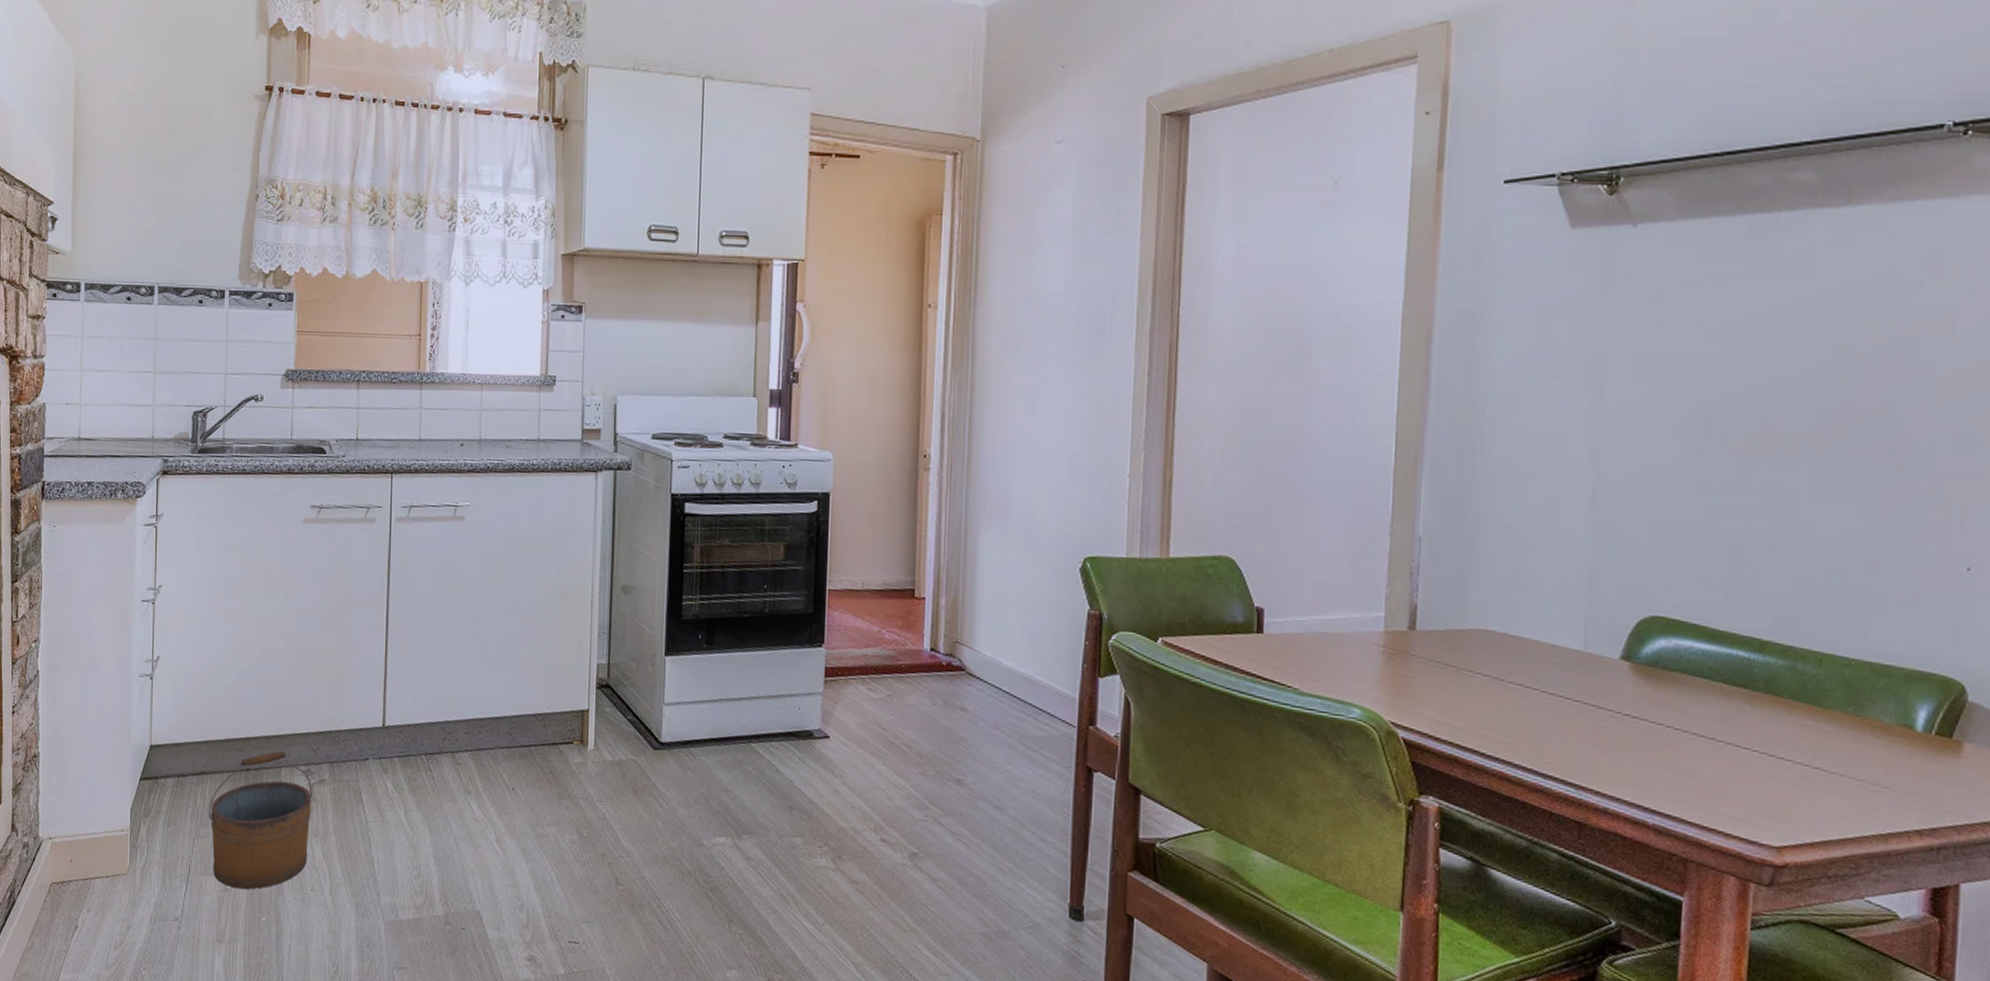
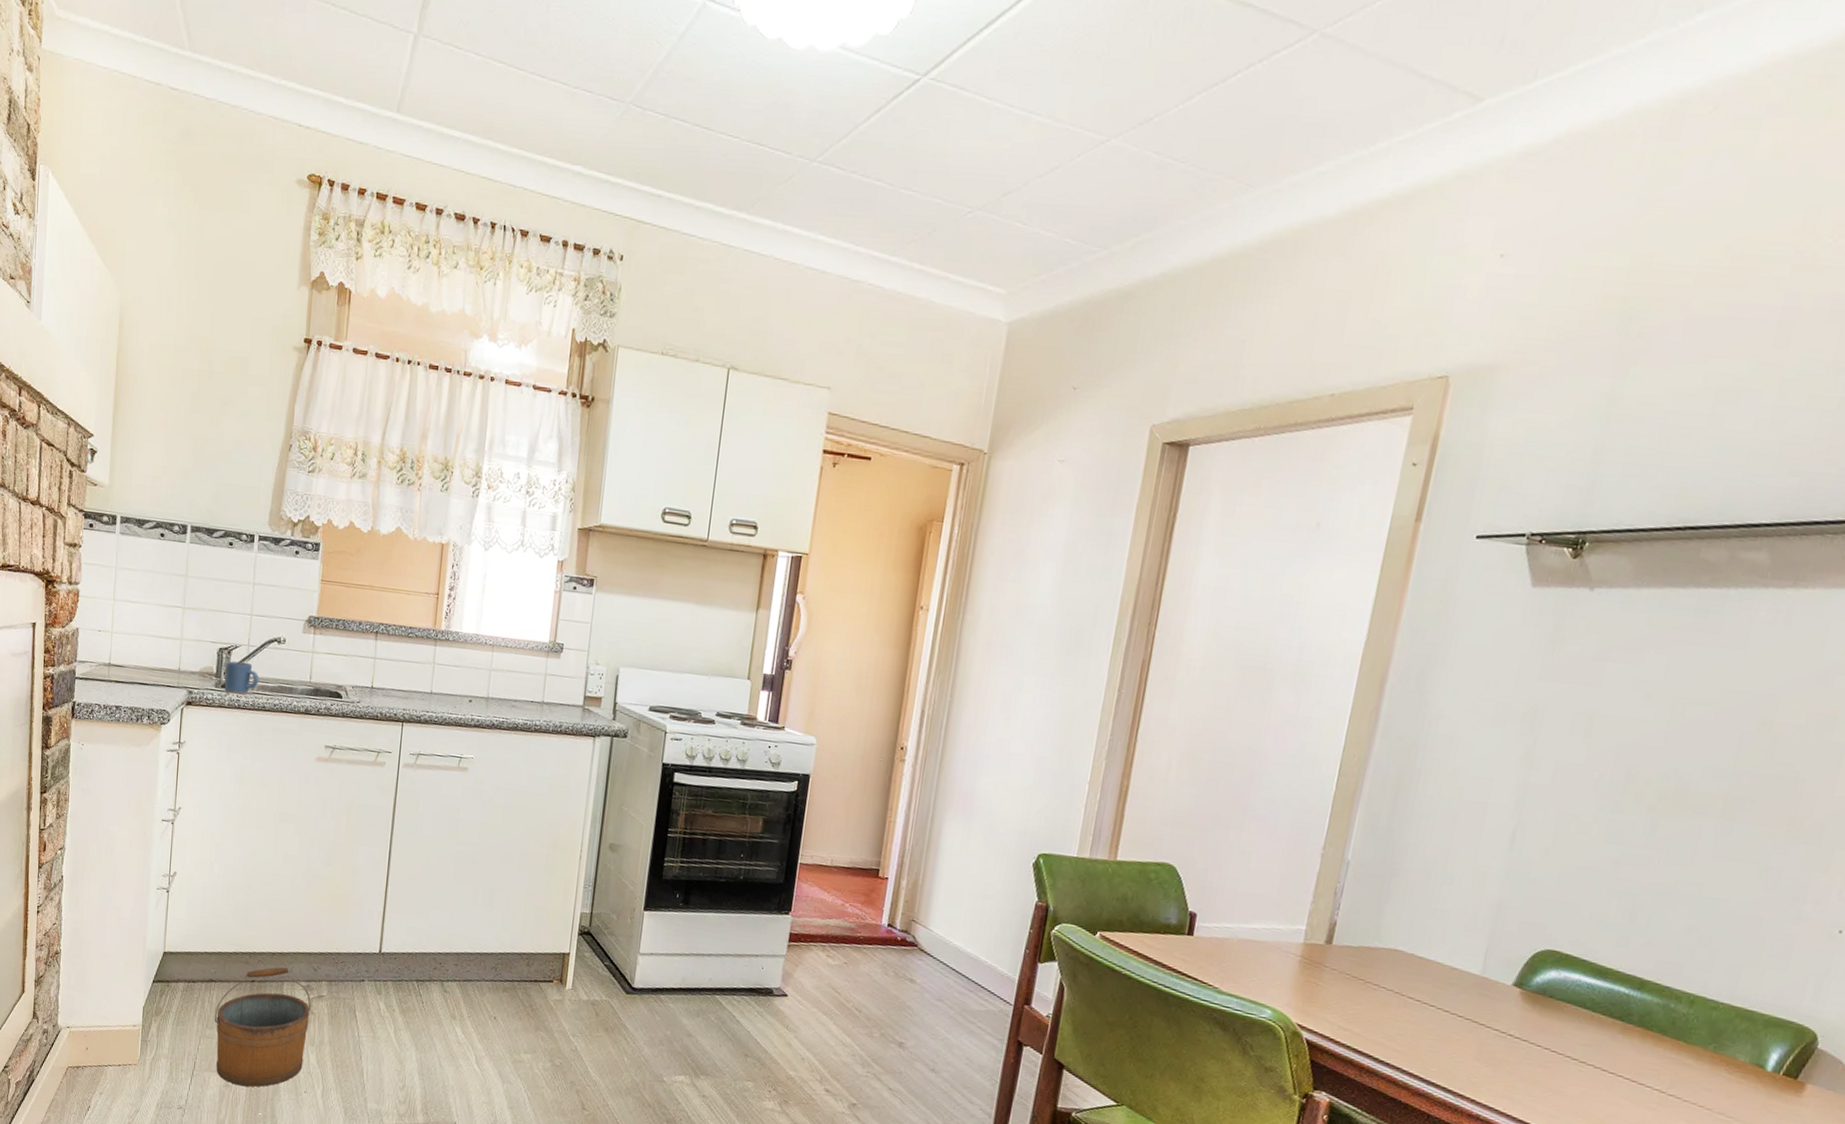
mug: none [201,424,238,460] -> present [224,661,259,695]

